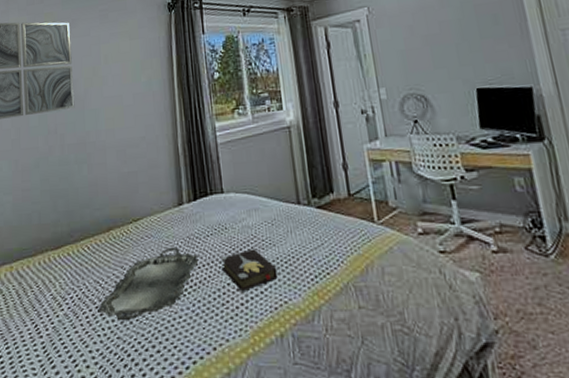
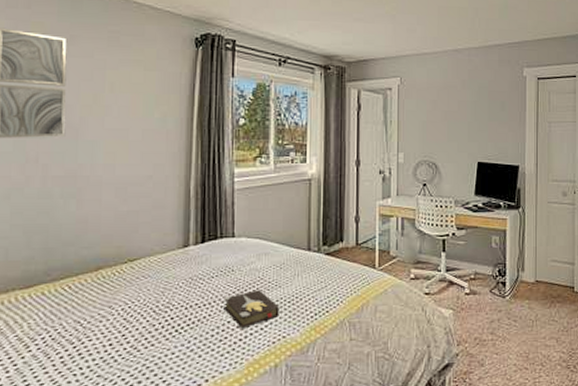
serving tray: present [98,246,198,321] -> none [76,287,200,360]

